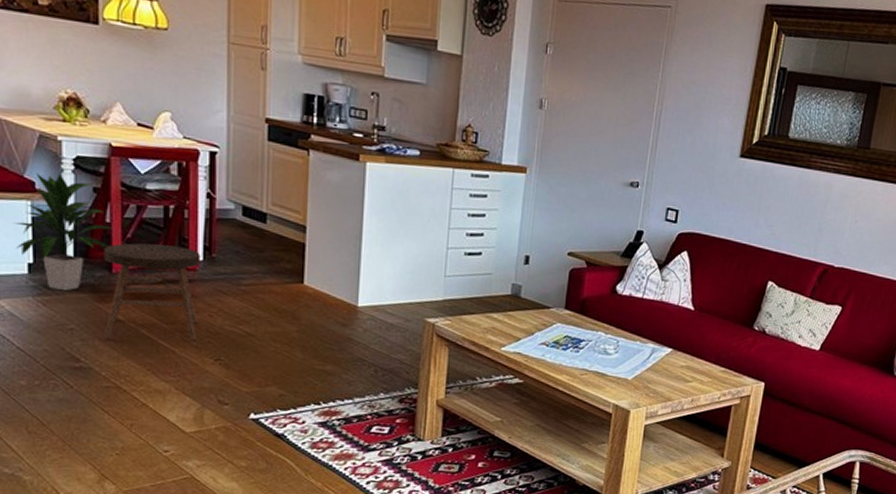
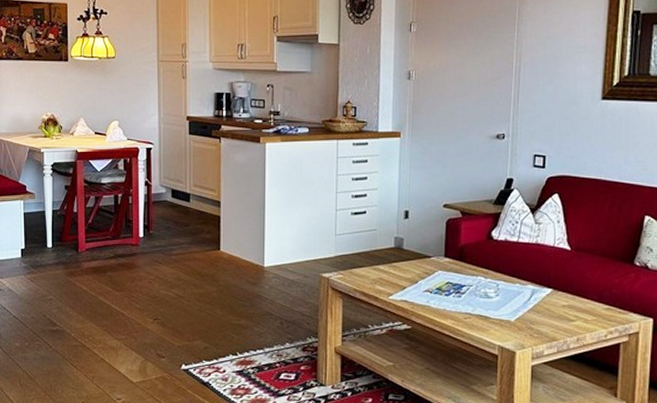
indoor plant: present [13,172,114,291] -> none [11,178,80,269]
stool: present [104,243,200,342] -> none [73,227,141,306]

